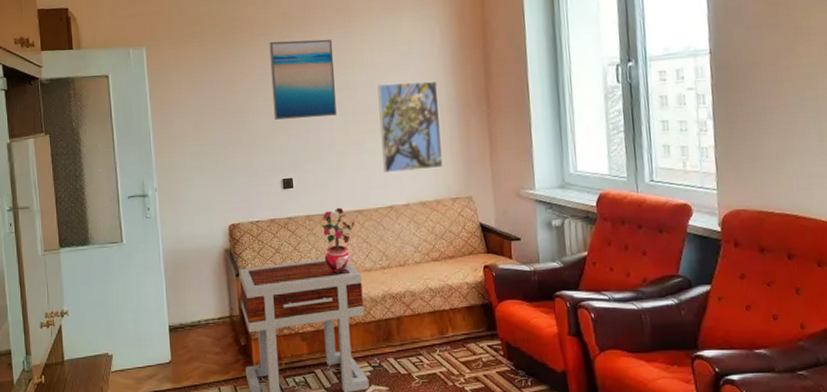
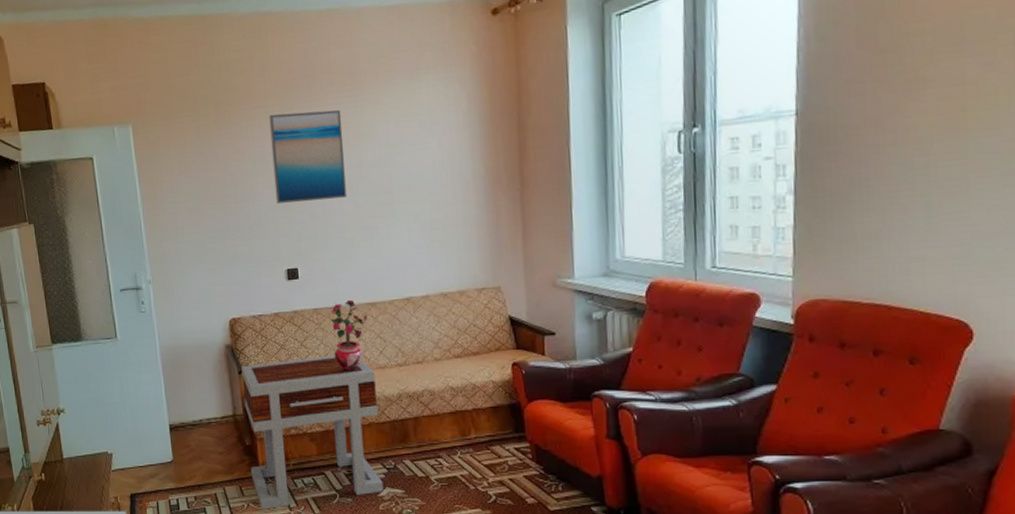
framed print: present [377,80,443,173] -> none [393,155,468,262]

